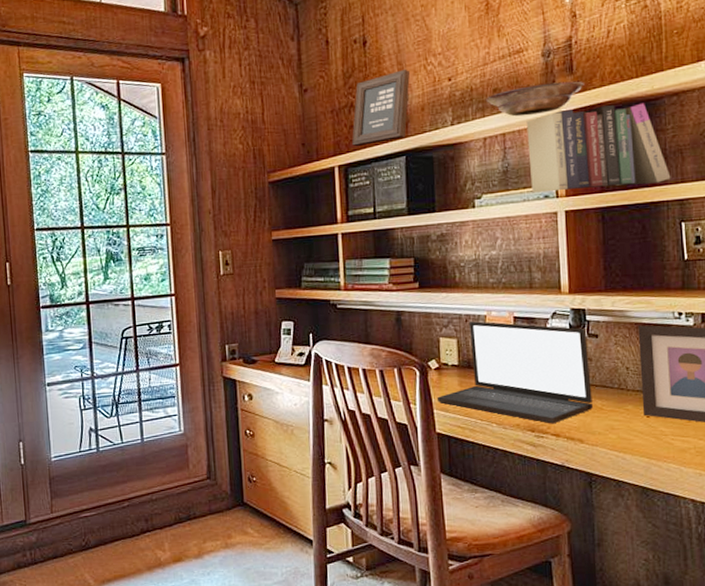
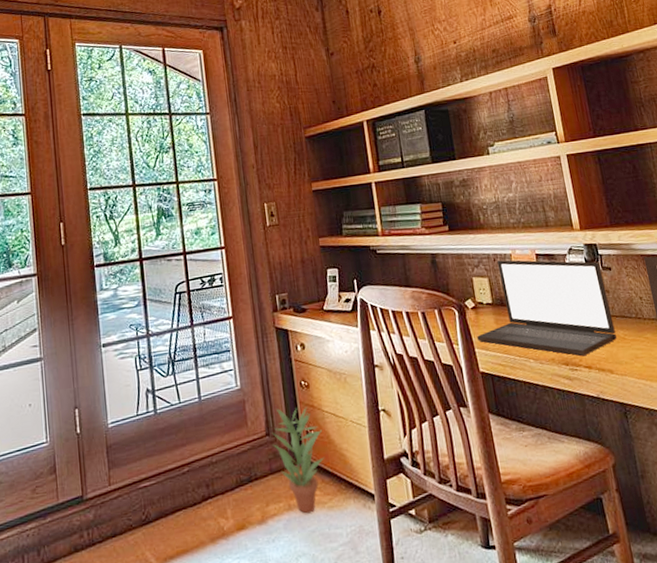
potted plant: none [213,454,266,553] -> present [272,407,325,514]
picture frame: present [352,69,411,147] -> none [375,34,423,103]
decorative bowl: present [485,81,584,117] -> none [486,42,567,73]
books: present [526,103,671,193] -> none [523,59,650,140]

